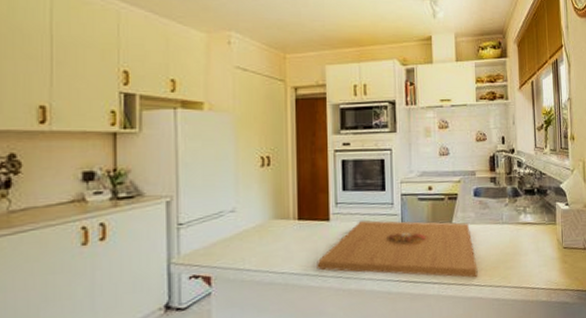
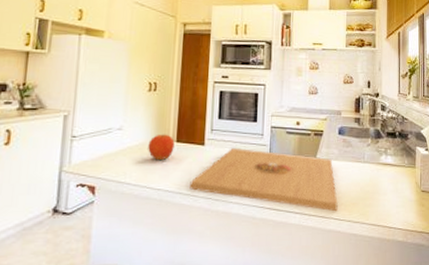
fruit: none [267,212,296,242] -> present [148,134,175,161]

